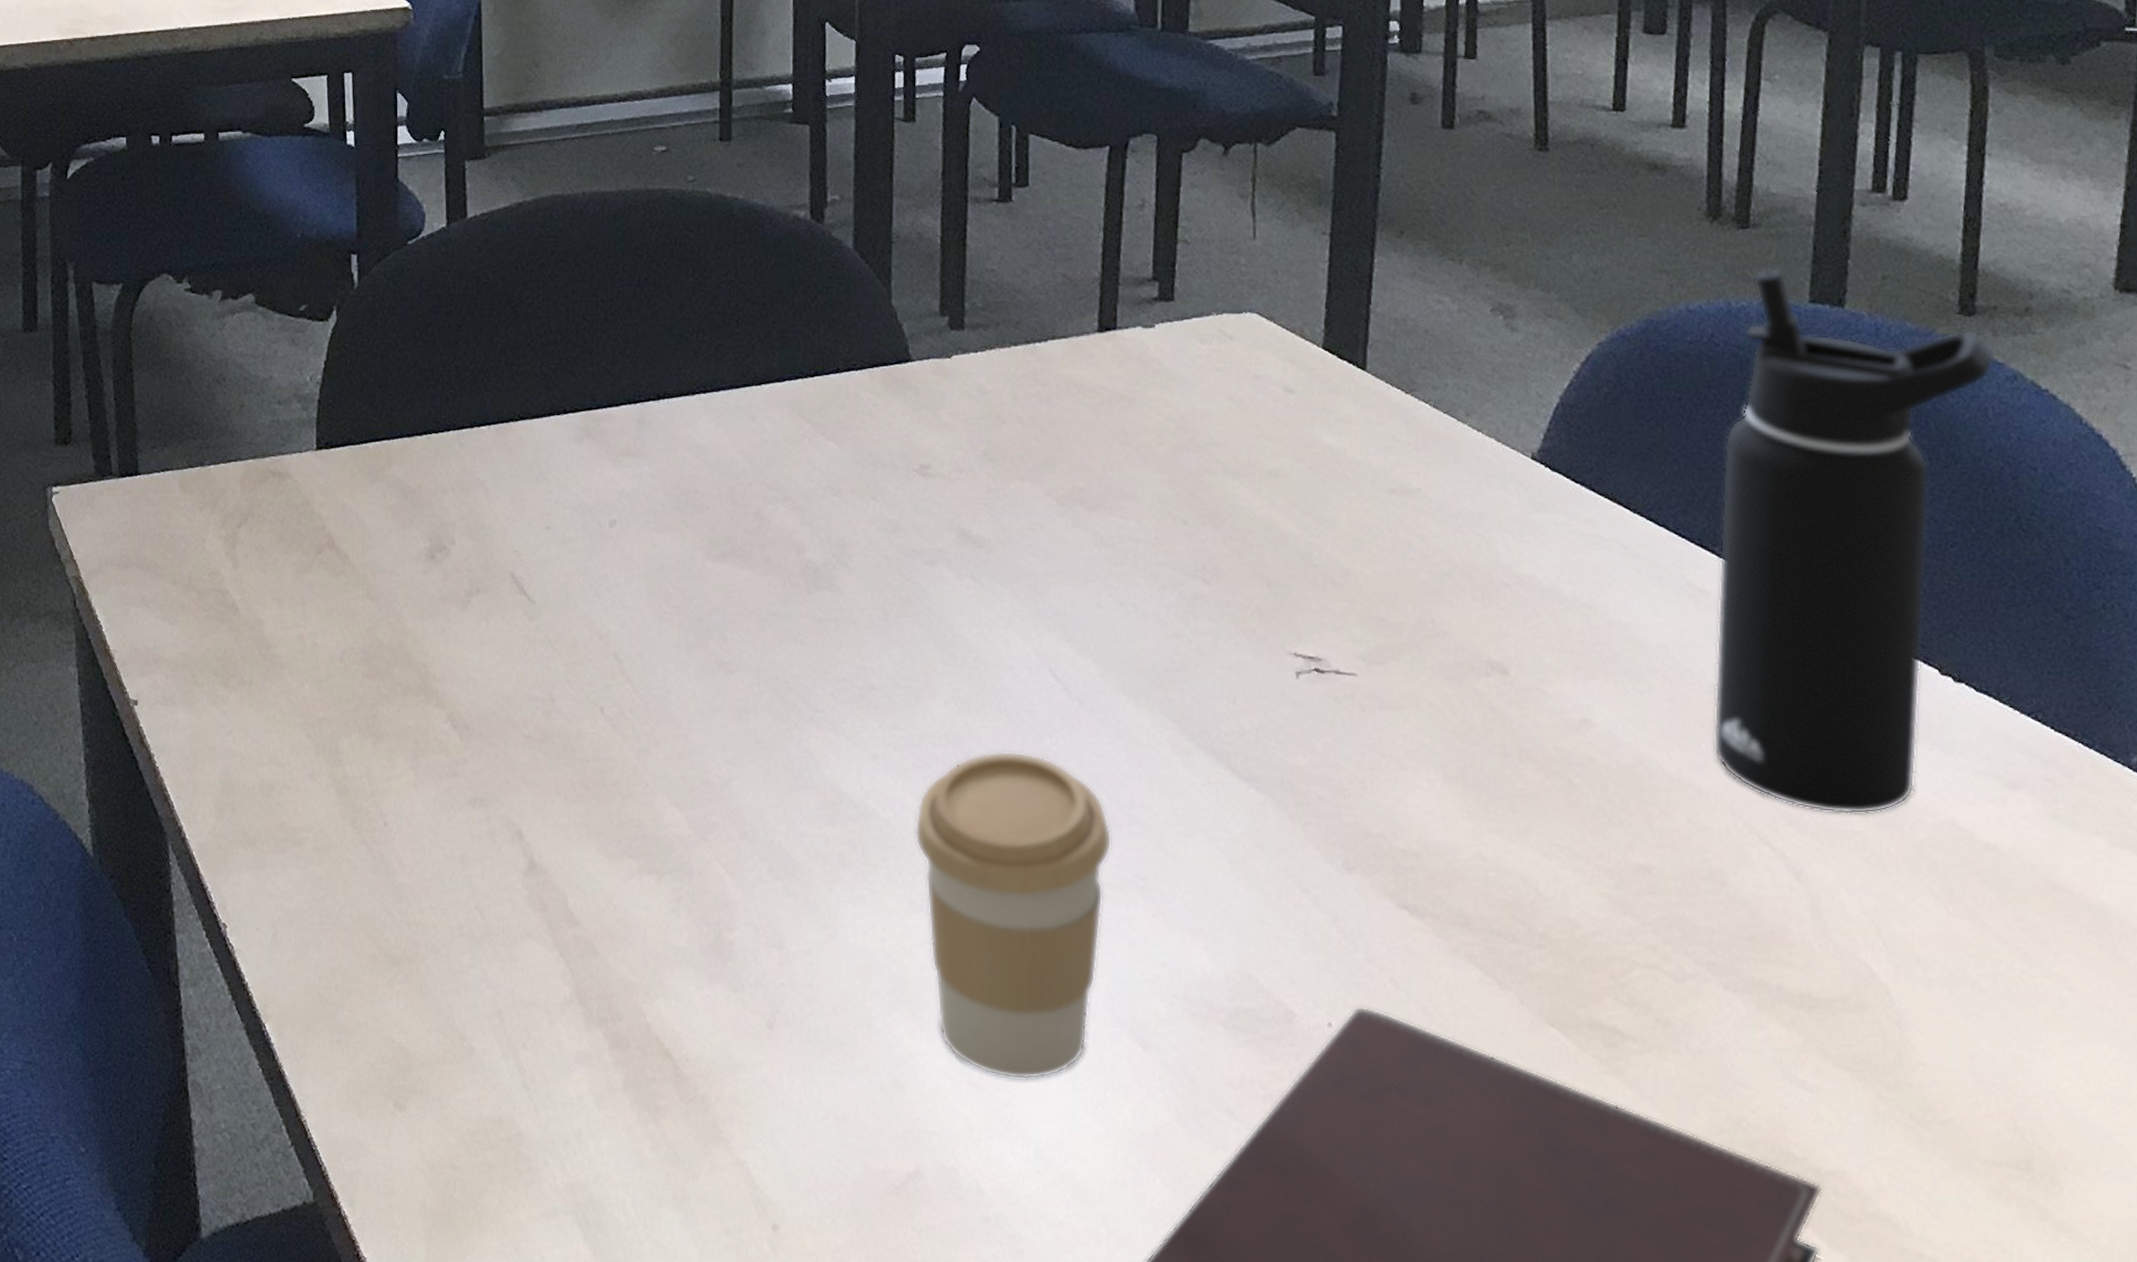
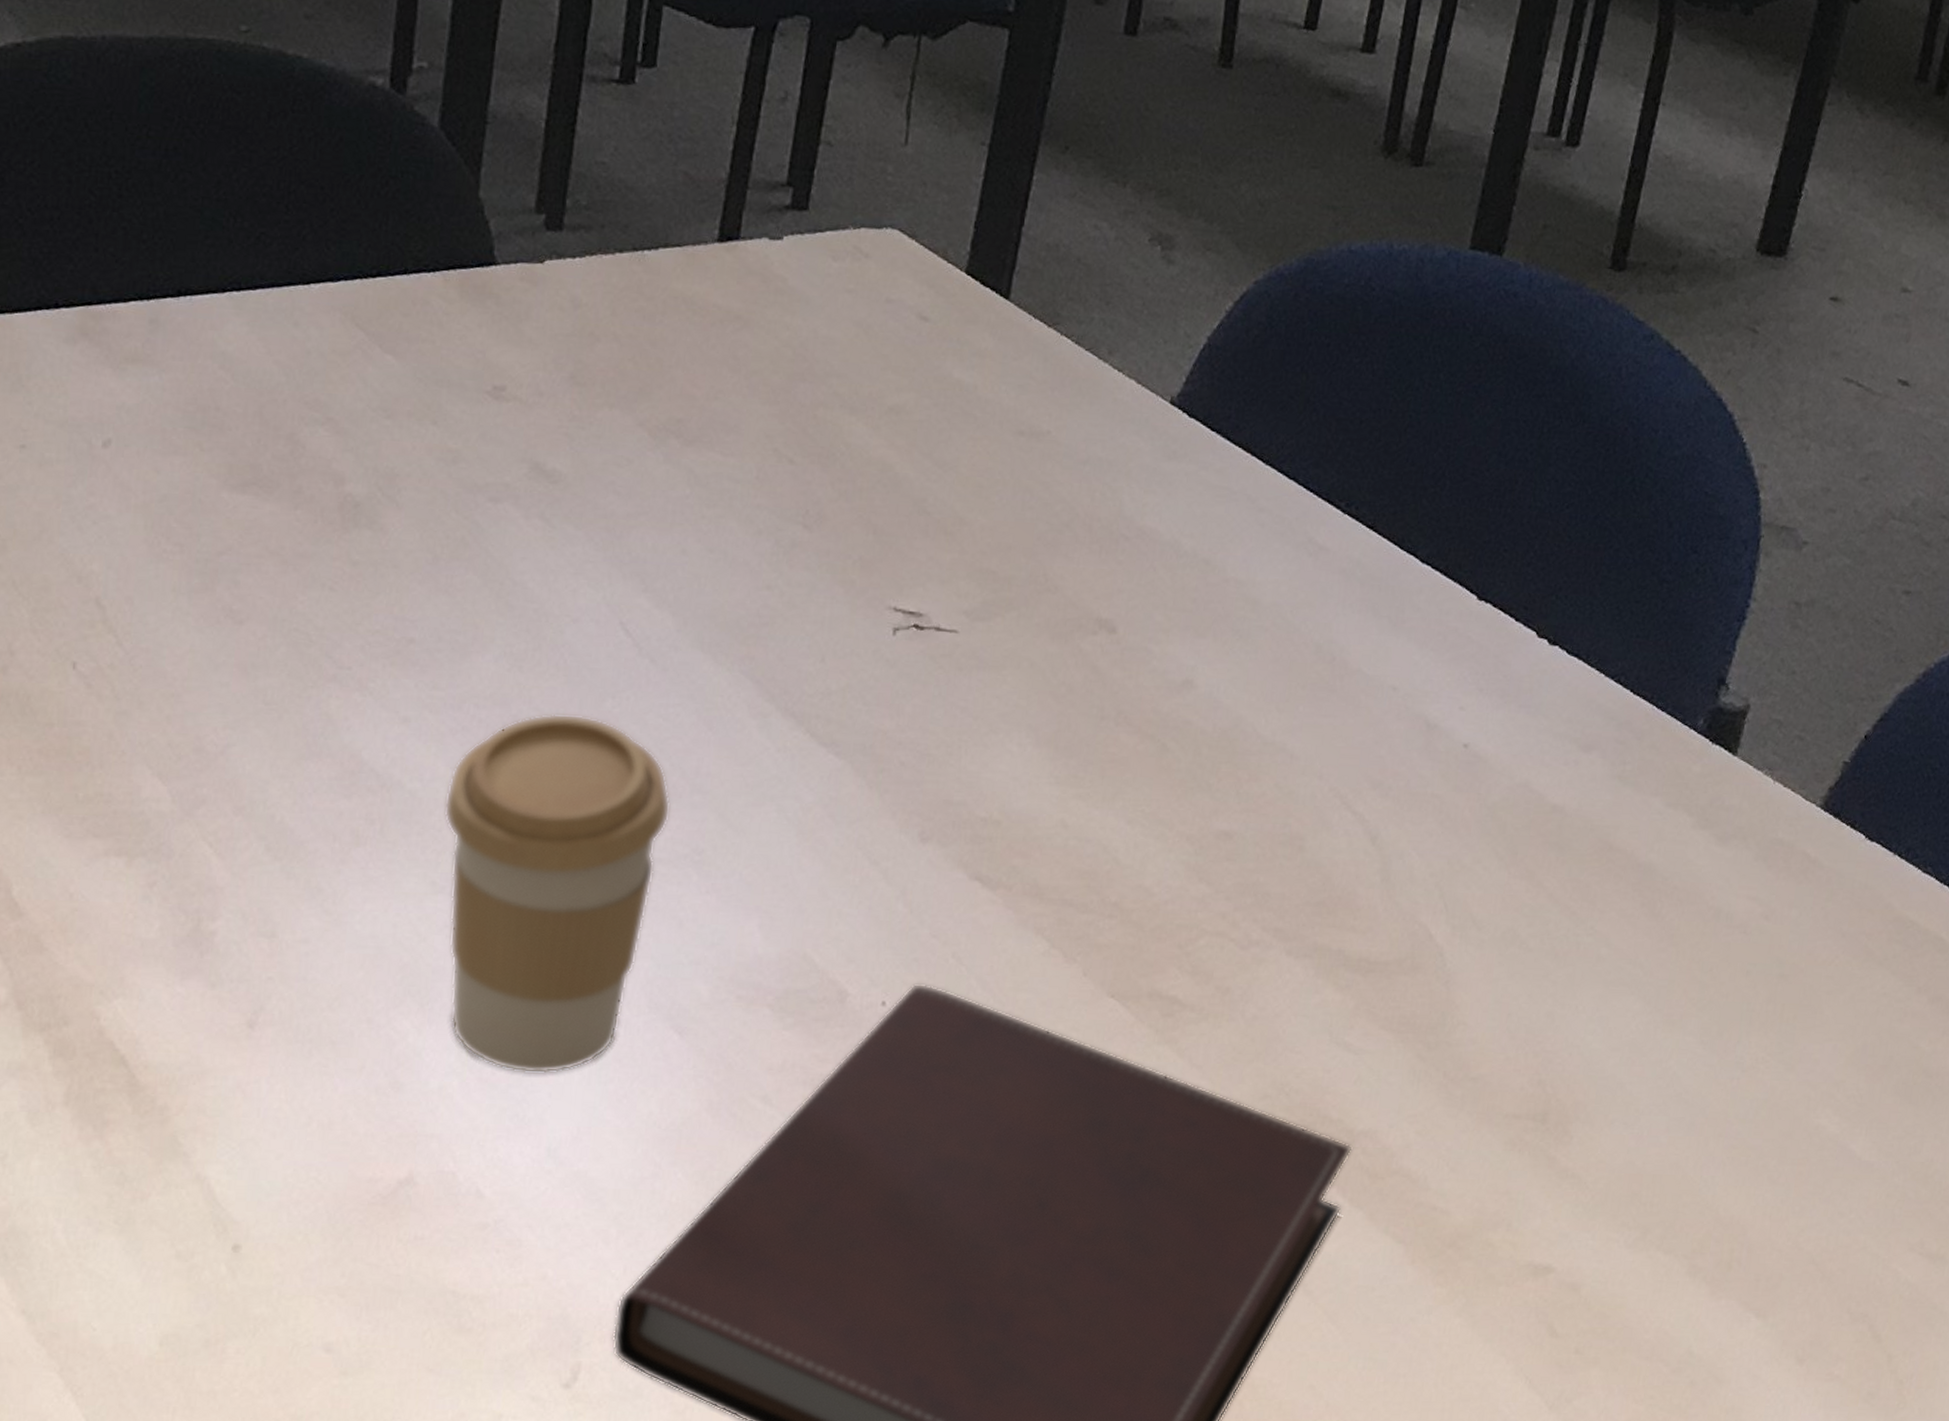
water bottle: present [1713,267,1996,815] -> none [1310,209,1639,778]

